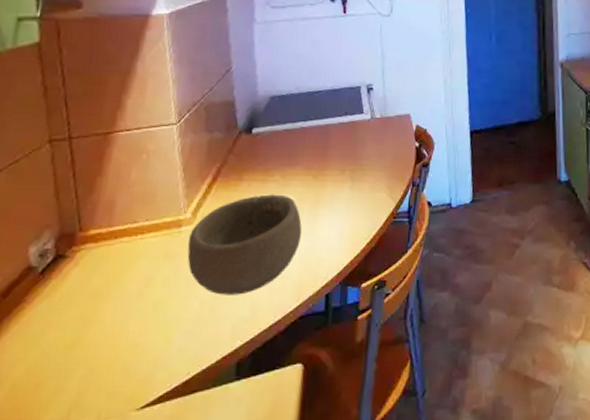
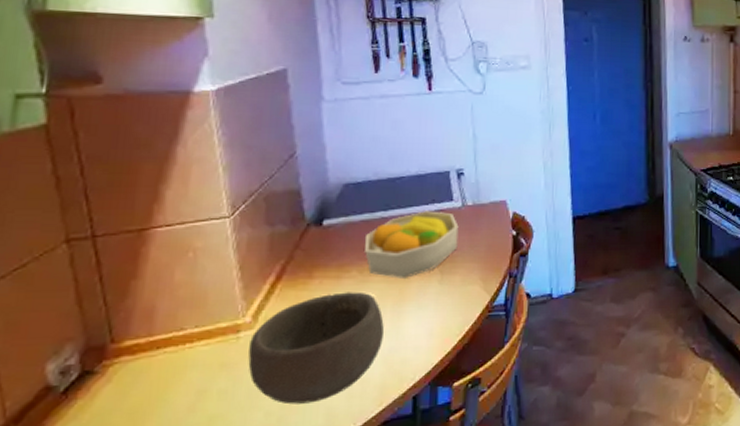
fruit bowl: none [287,122,368,184] -> present [365,211,459,278]

